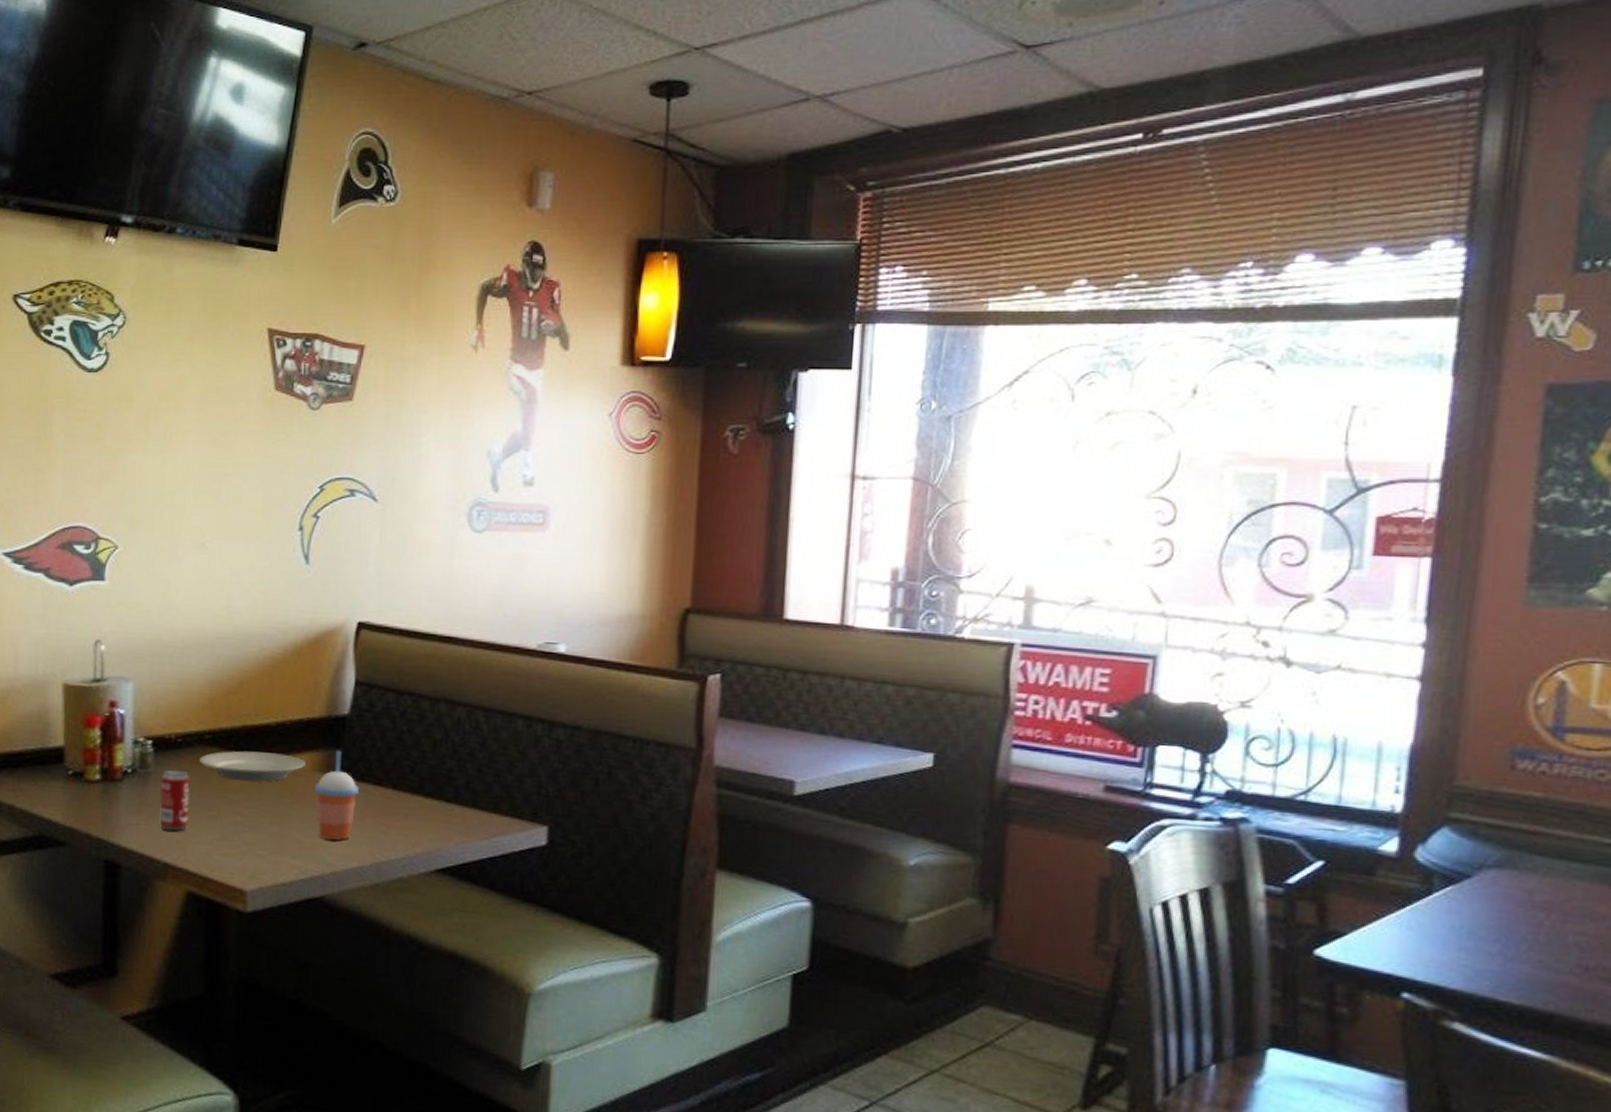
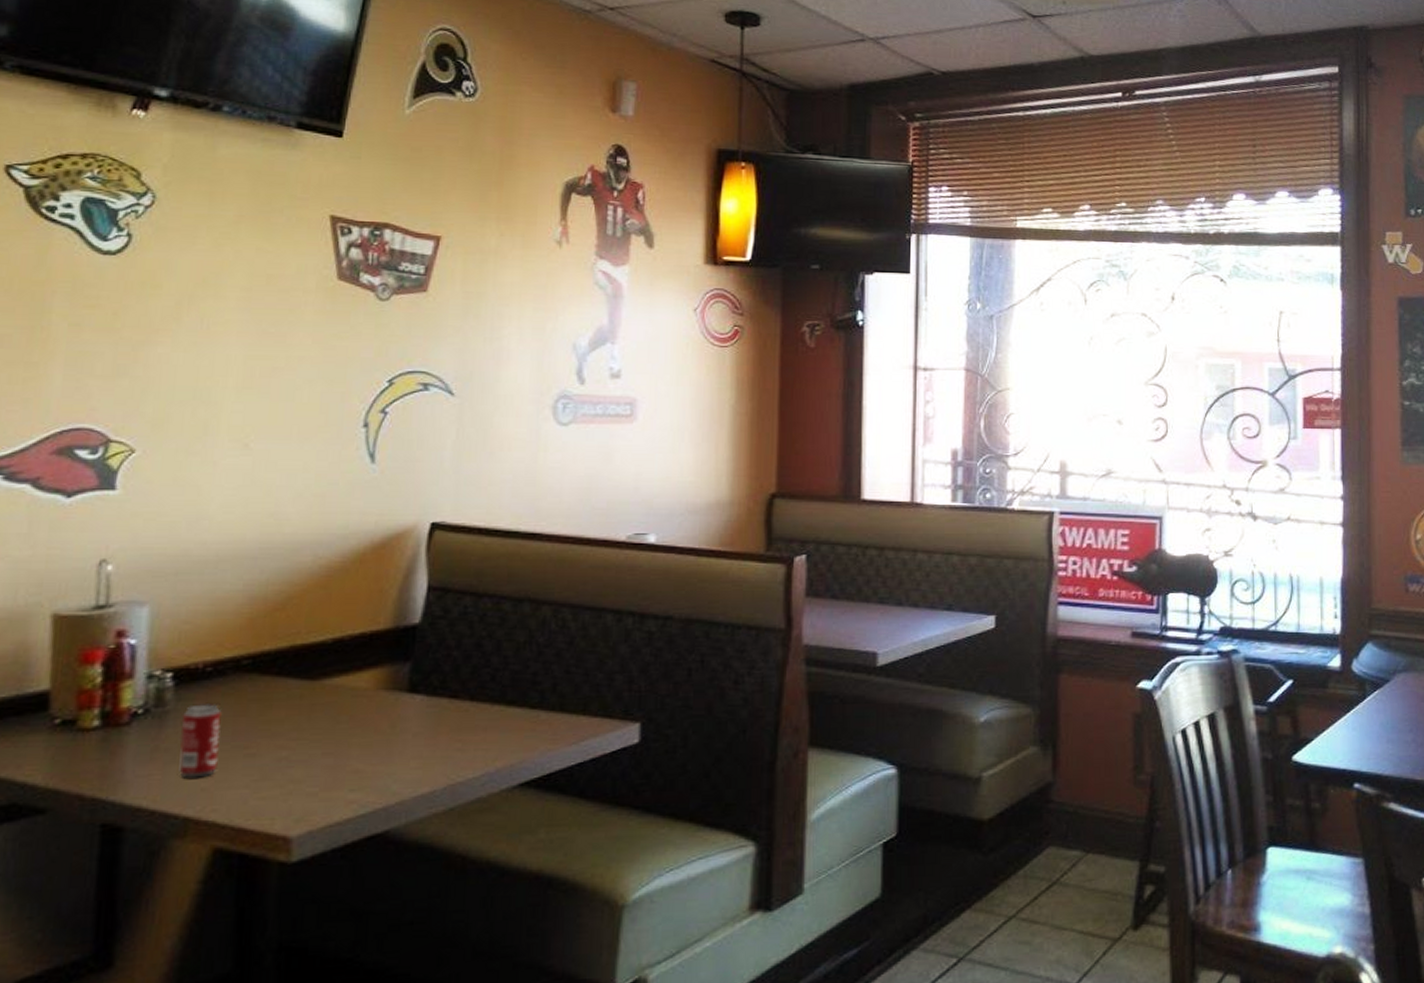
plate: present [200,751,306,782] -> none [235,674,368,710]
cup with straw: present [315,750,359,840] -> none [378,663,431,765]

